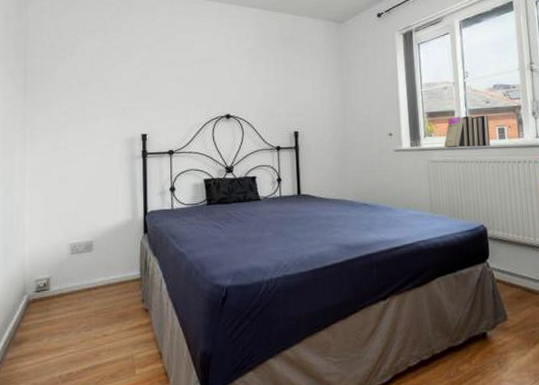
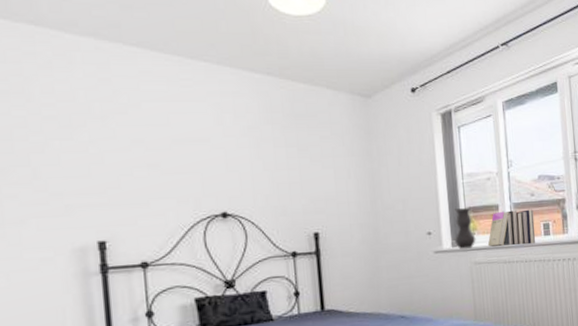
vase: none [413,113,433,149] -> present [454,208,476,249]

